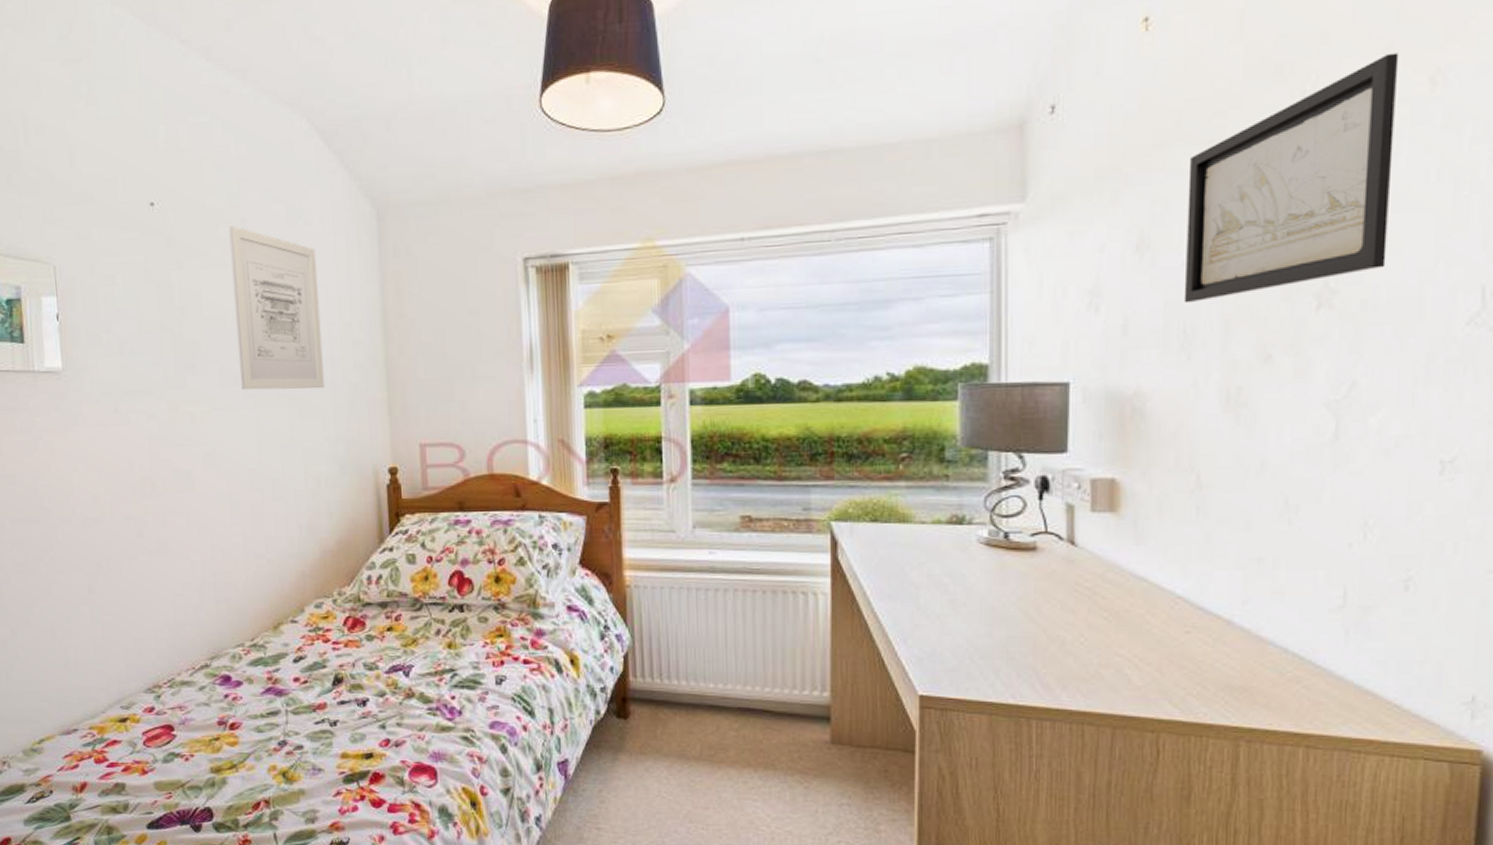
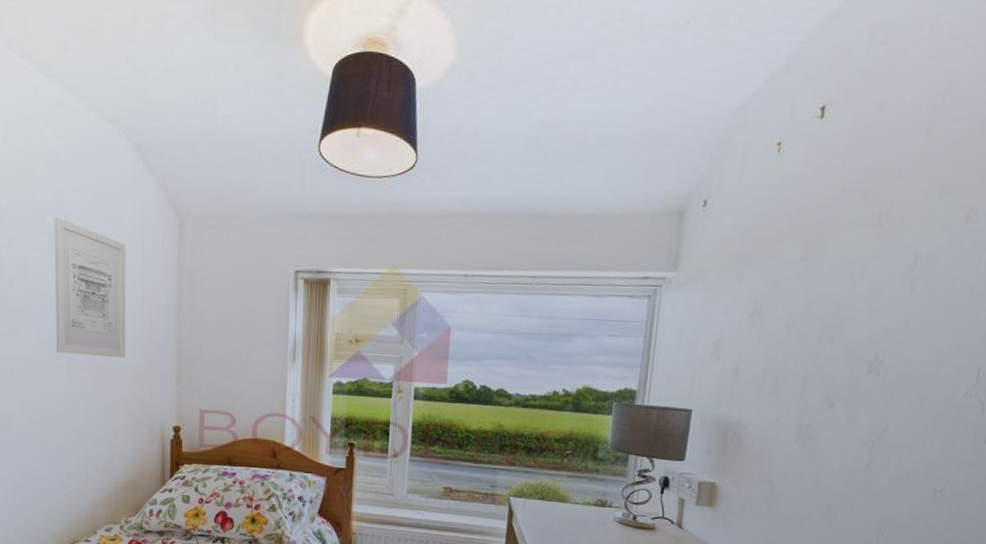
wall art: present [1183,52,1399,304] -> none [778,192,948,360]

